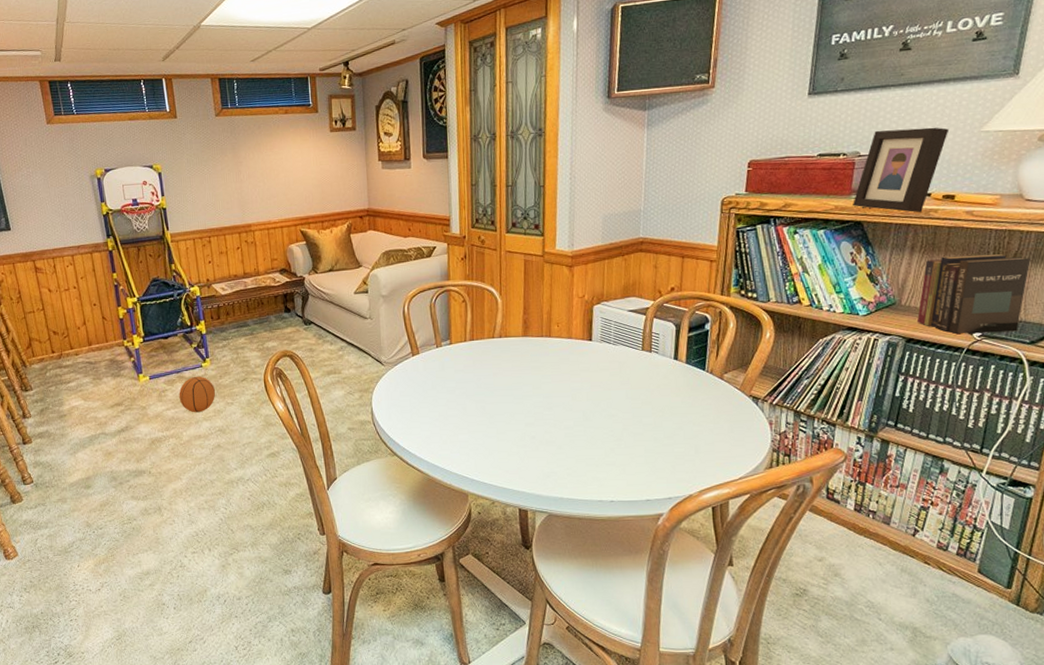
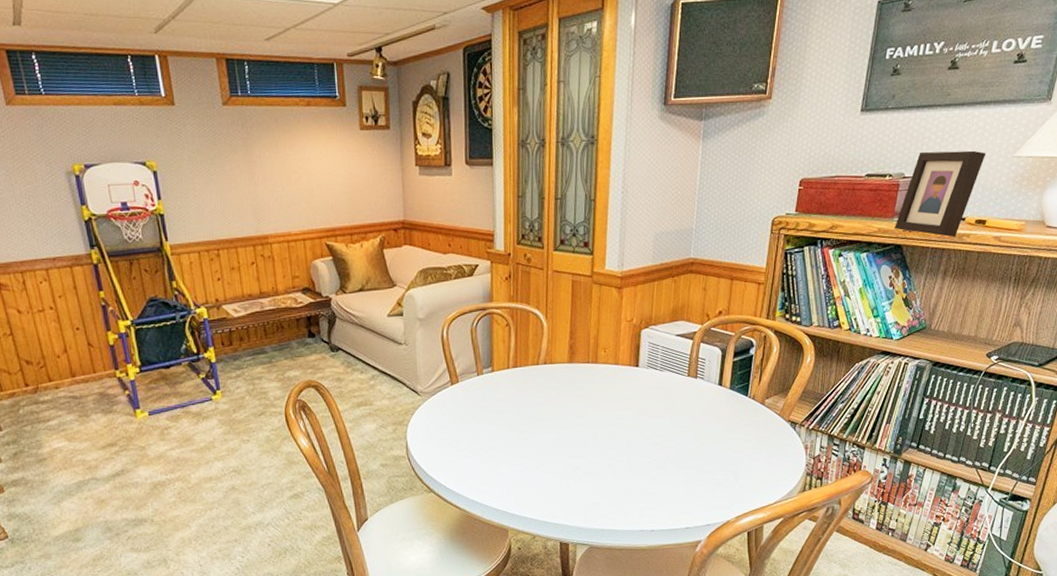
basketball: present [179,376,216,413] -> none [184,410,229,452]
books: present [917,253,1031,335] -> none [944,279,1046,358]

